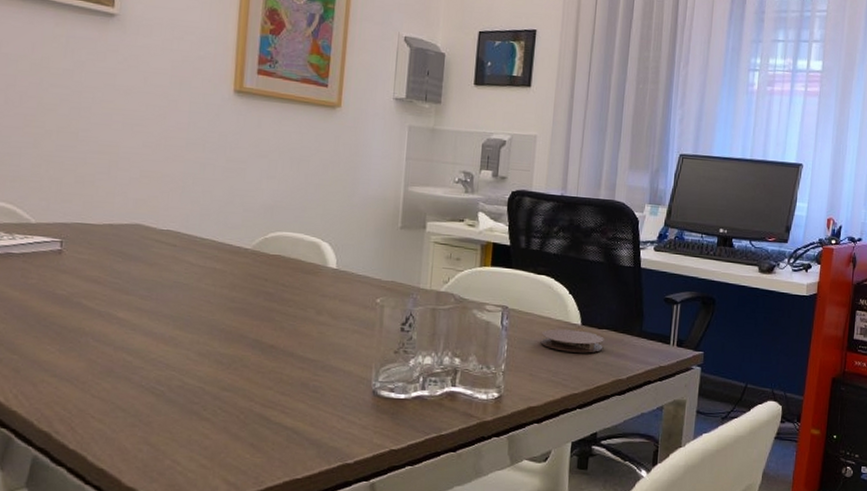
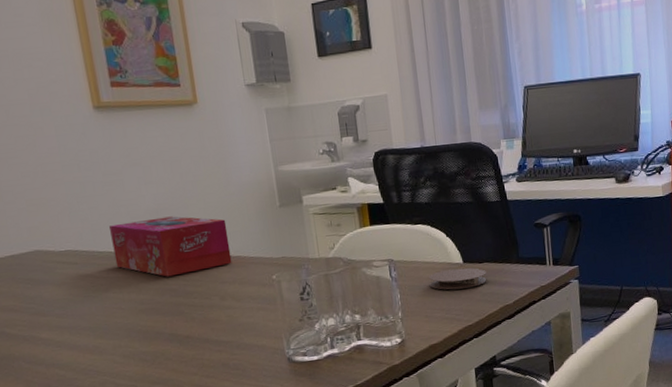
tissue box: none [216,213,342,279] -> present [109,216,232,277]

